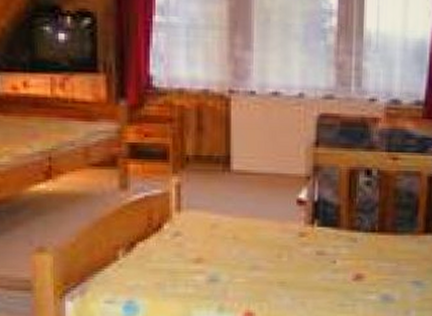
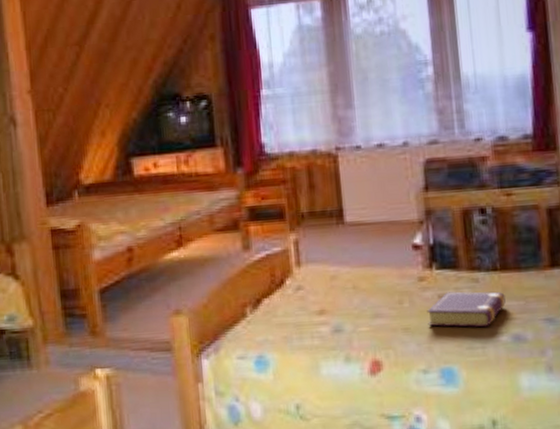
book: none [304,249,379,286] -> present [427,291,506,327]

